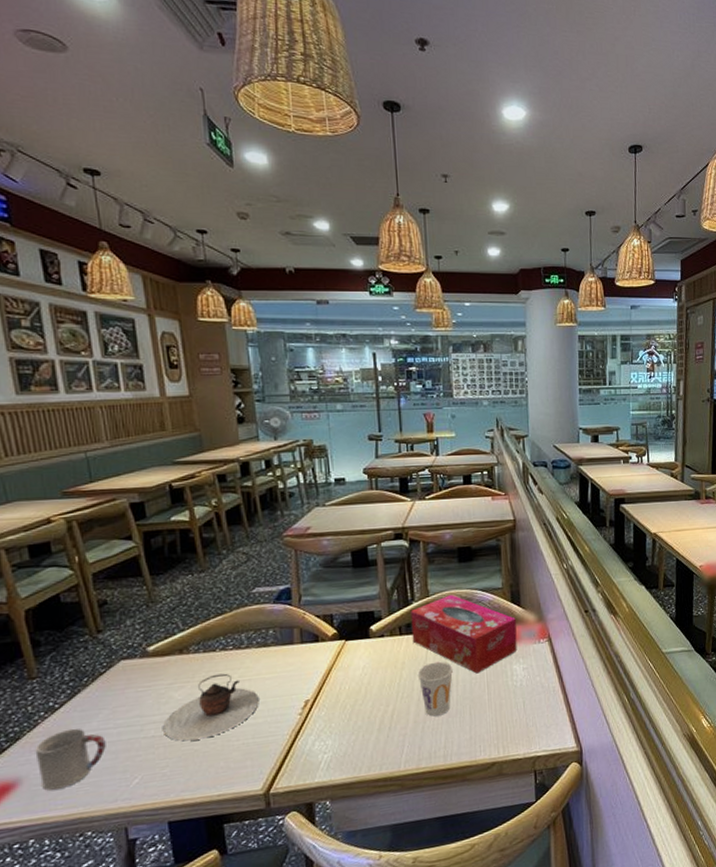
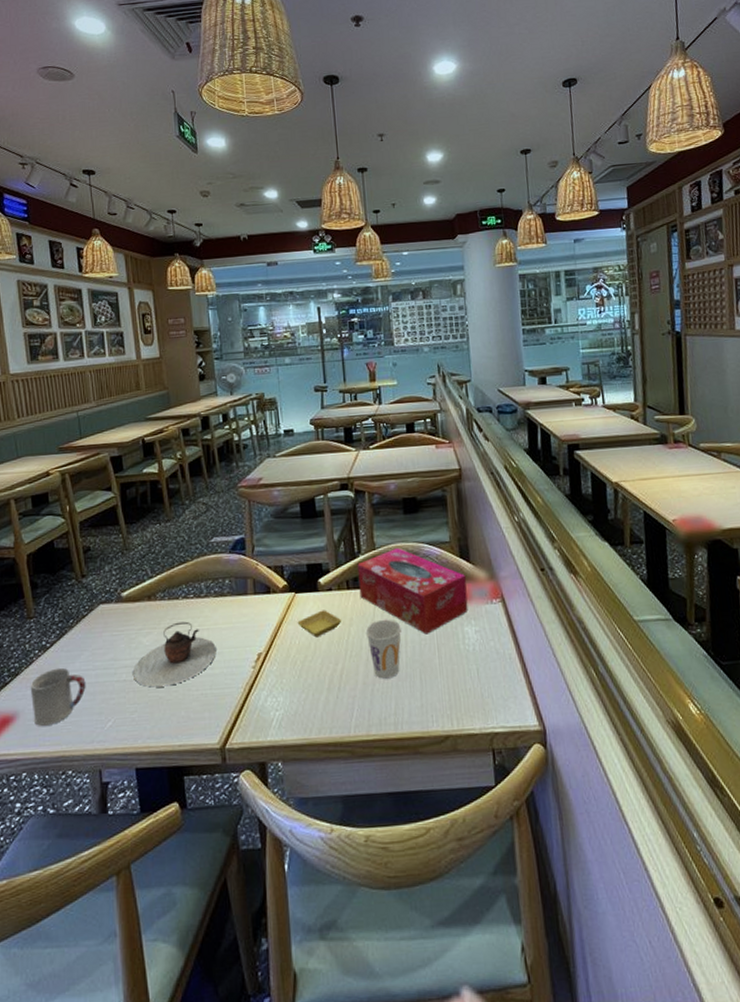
saucer: none [347,655,394,682] -> present [297,610,342,638]

